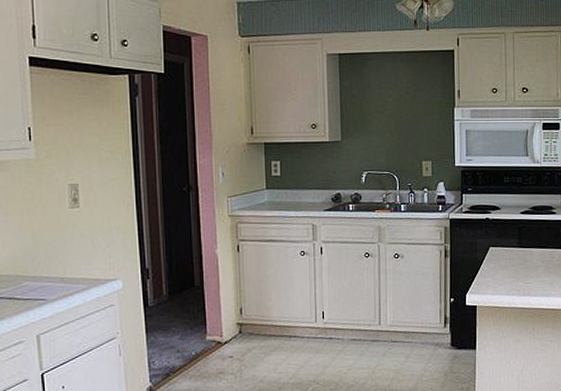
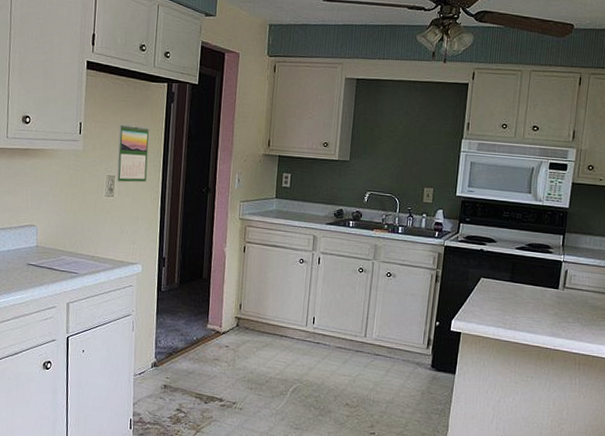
calendar: none [77,123,116,190] -> present [116,123,149,182]

